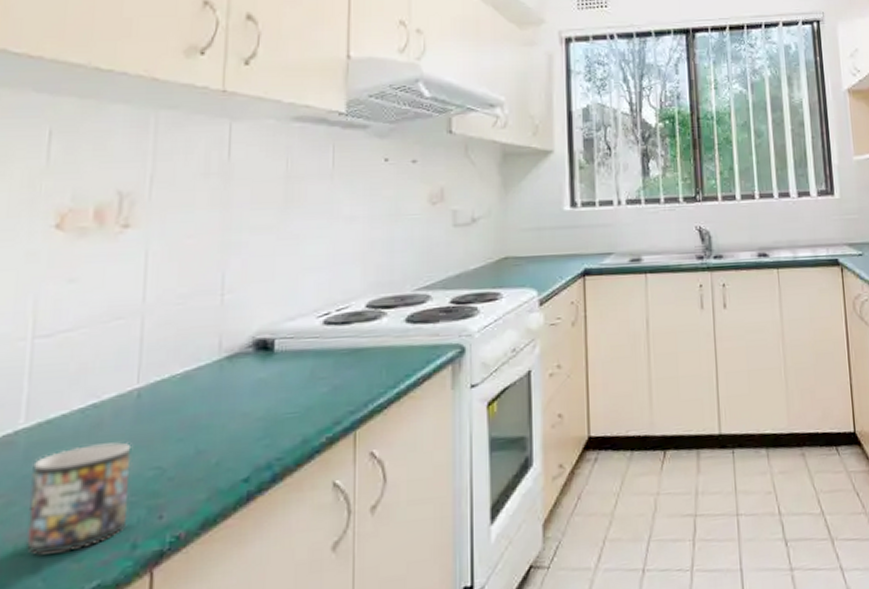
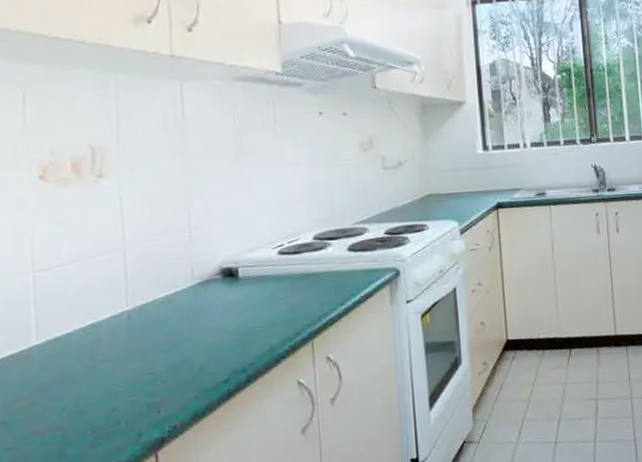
mug: present [27,442,132,554] -> none [48,354,132,443]

